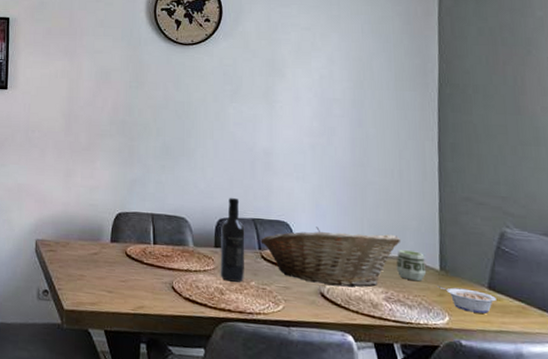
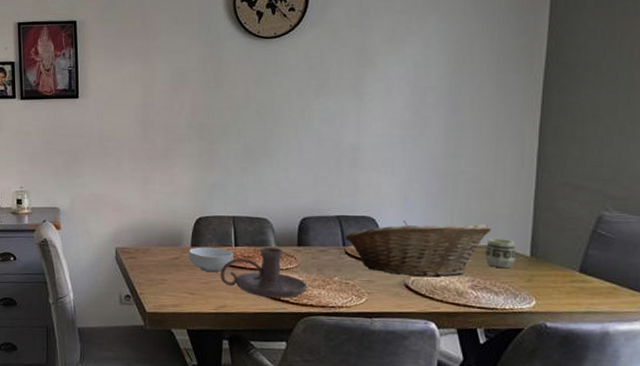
cereal bowl: none [107,243,152,271] -> present [188,247,233,273]
candle holder: none [139,247,225,302] -> present [221,247,307,299]
wine bottle: present [220,197,245,282] -> none [302,195,329,278]
legume: present [437,285,496,314] -> none [526,271,587,296]

